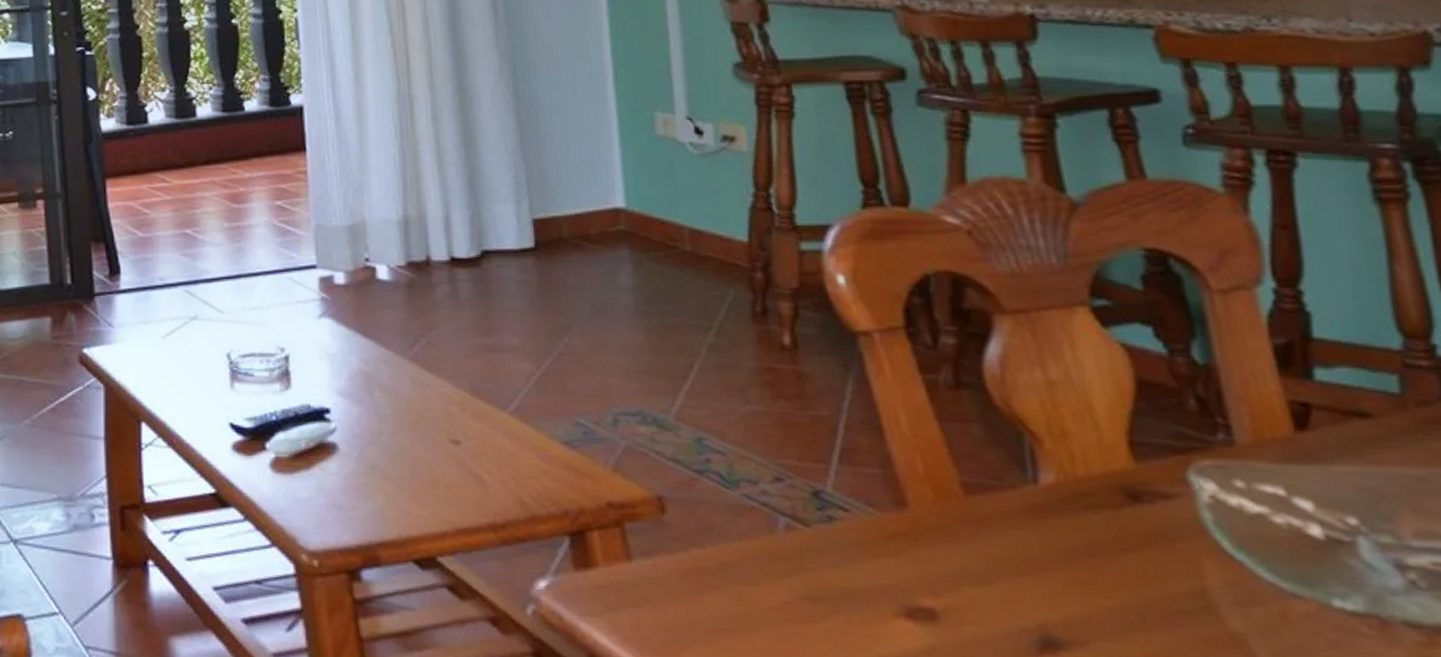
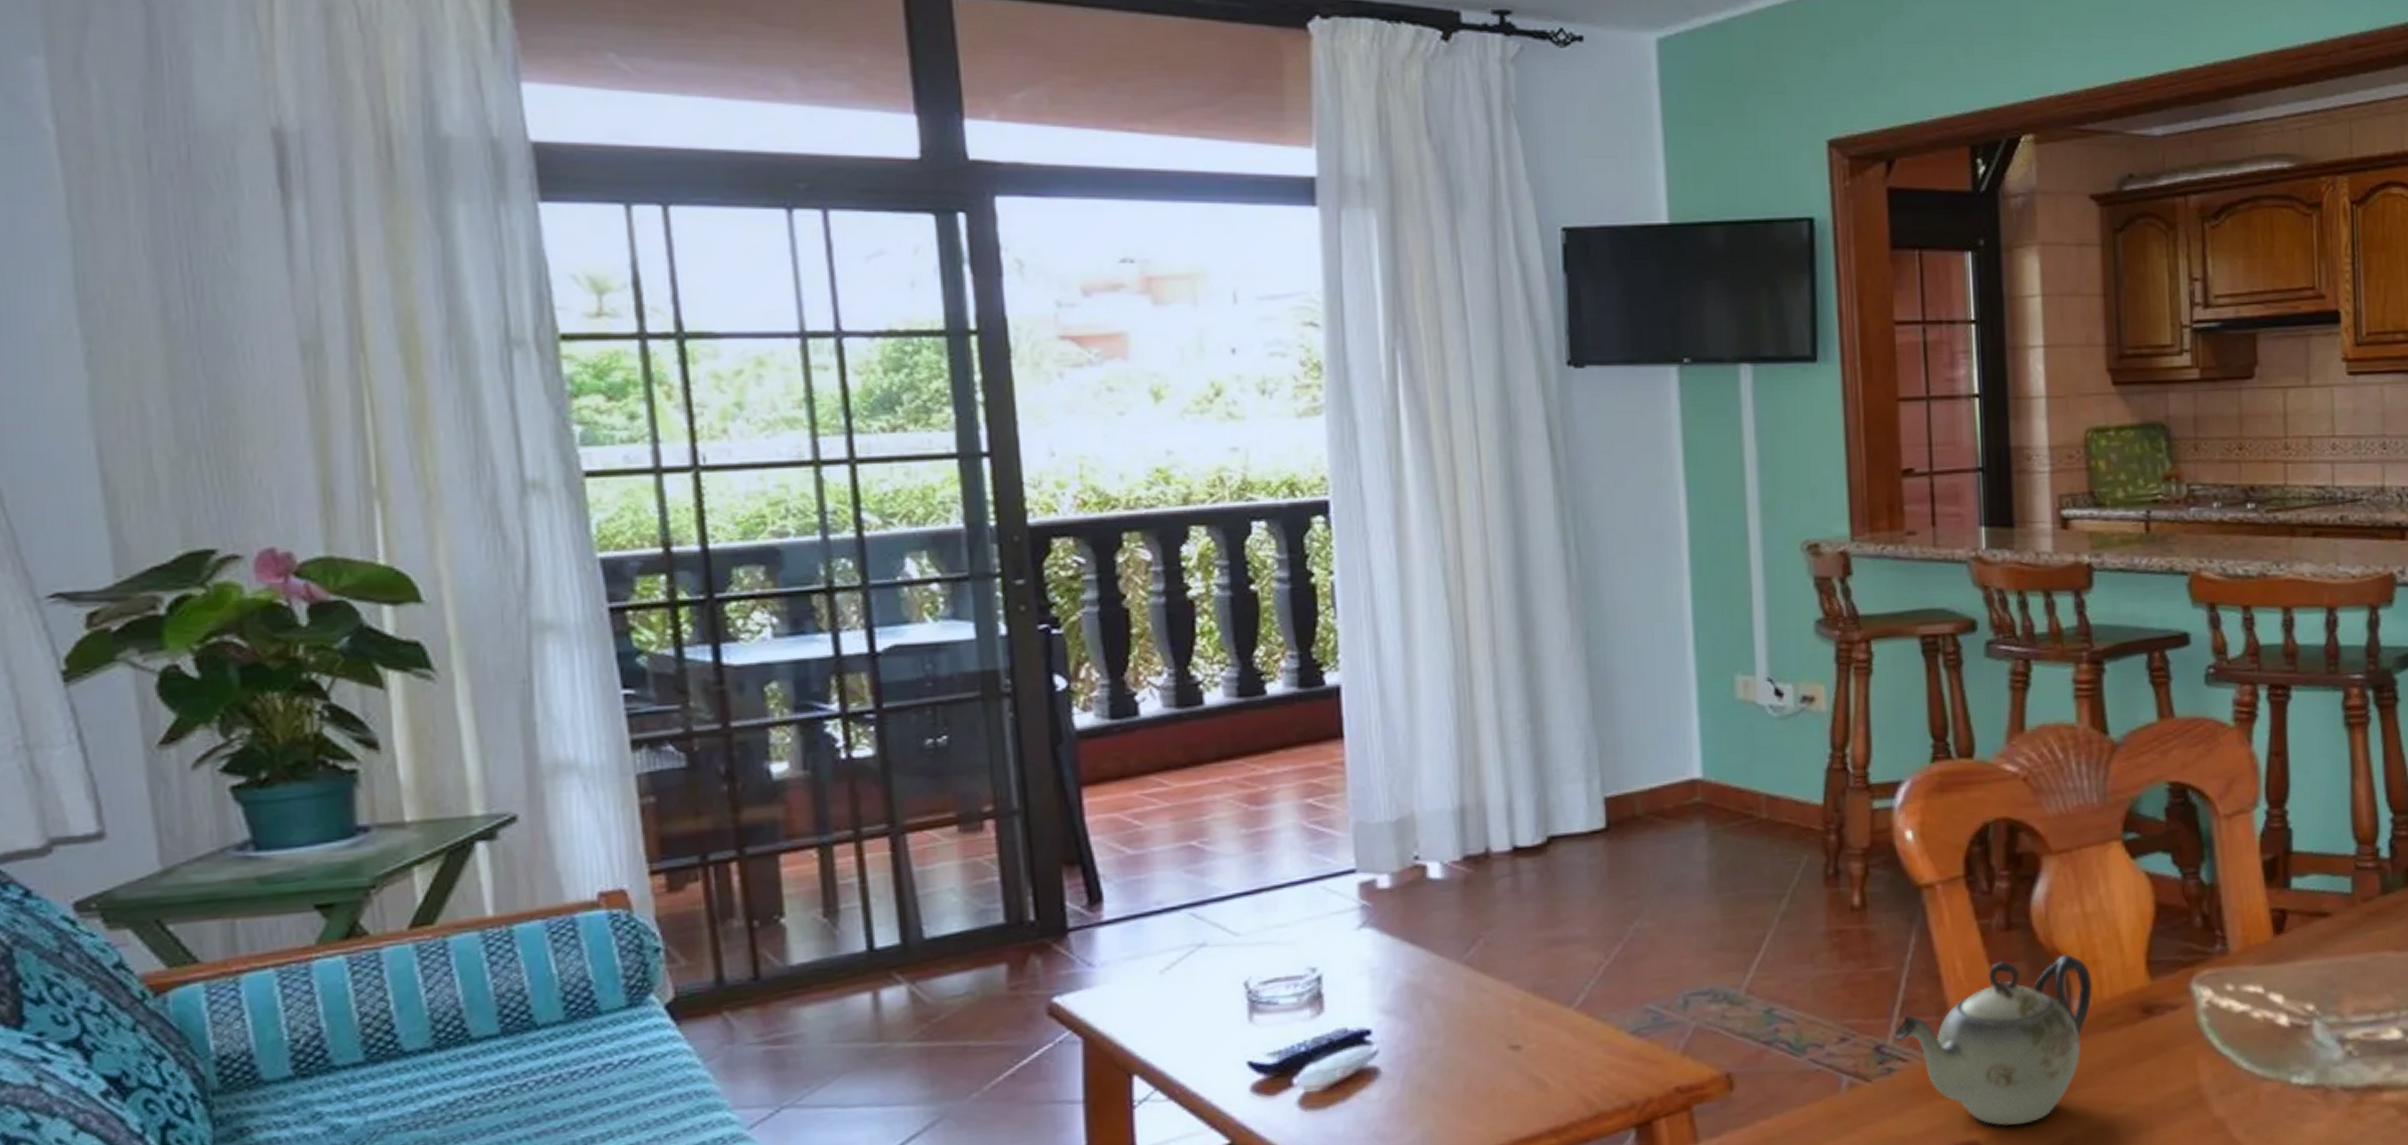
teapot: none [833,421,1063,599] -> present [1894,953,2092,1126]

